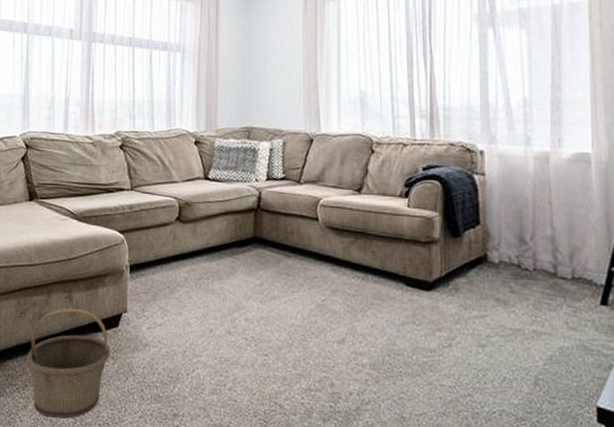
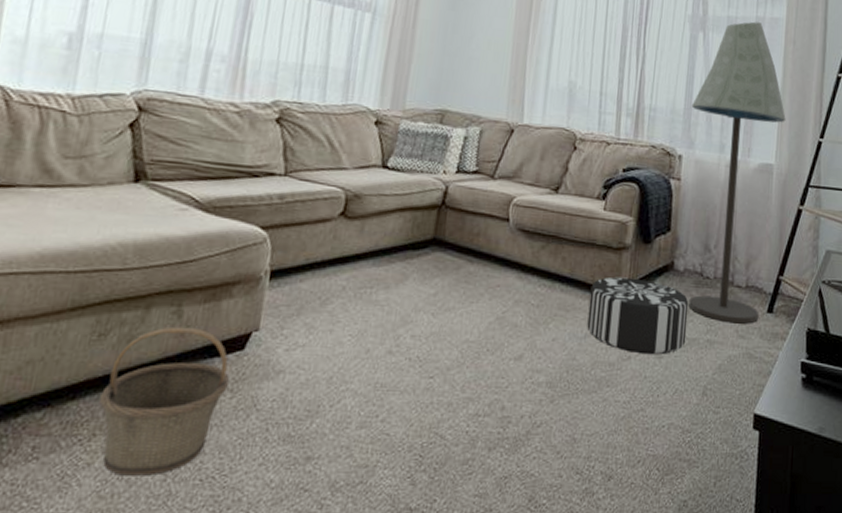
pouf: none [403,269,509,343] -> present [587,277,689,354]
floor lamp: none [488,10,600,316] -> present [689,21,786,324]

